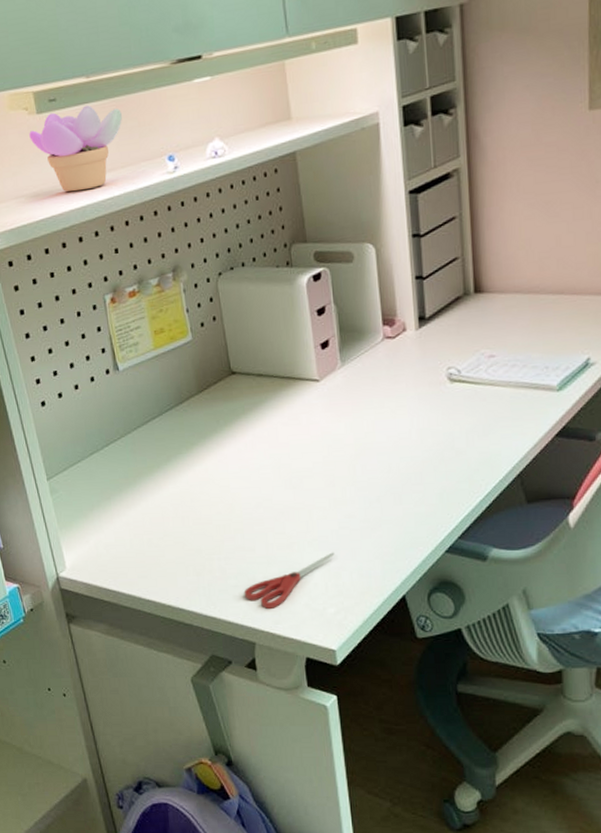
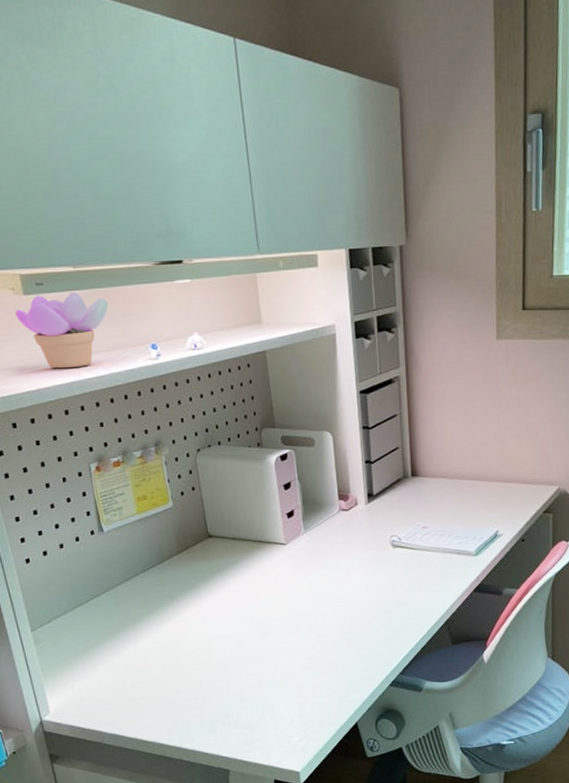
scissors: present [244,552,335,609] -> none [219,689,299,740]

